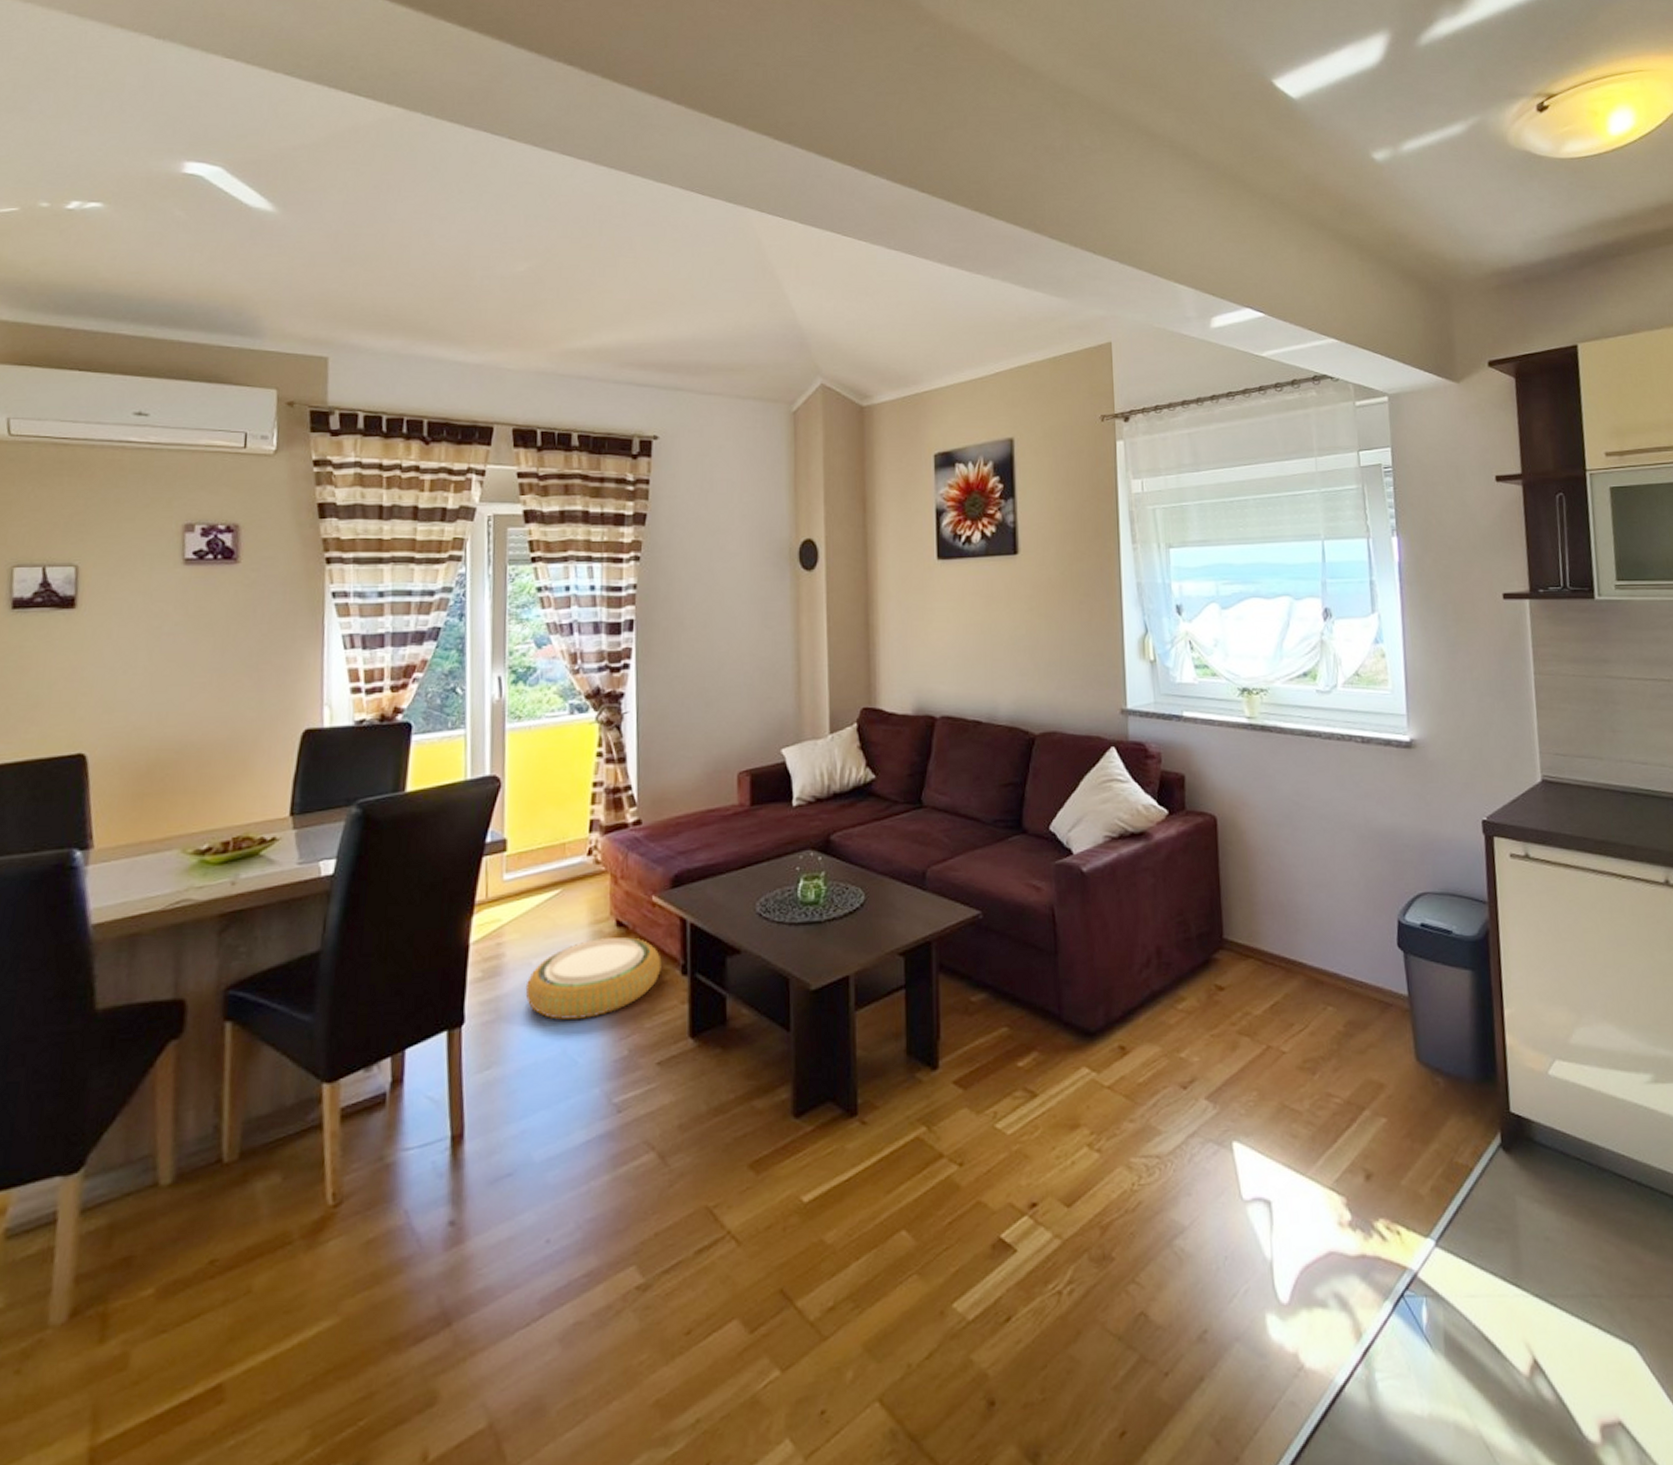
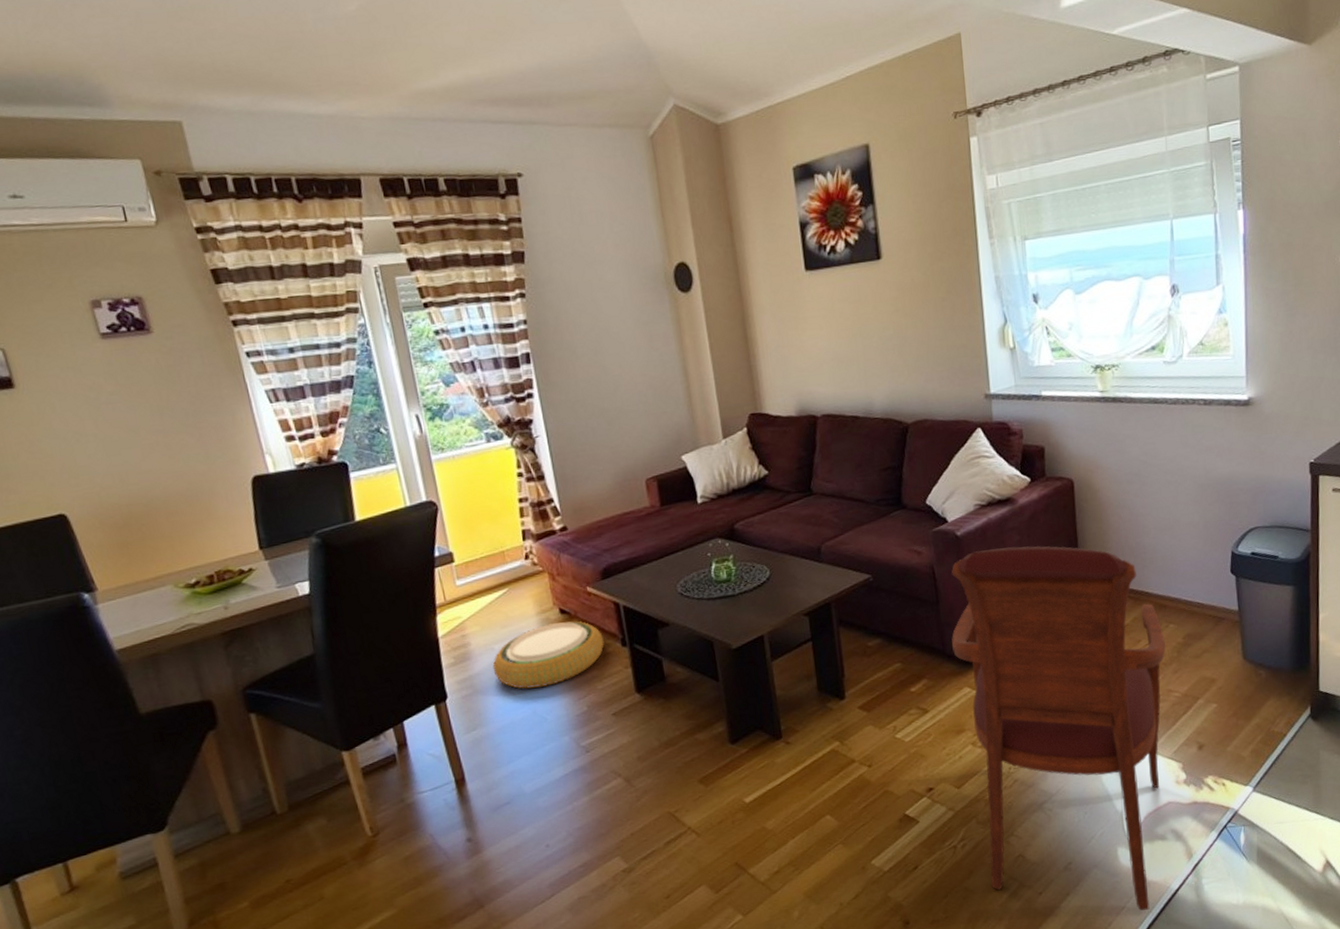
armchair: none [1070,891,1323,1414] -> present [952,546,1166,911]

